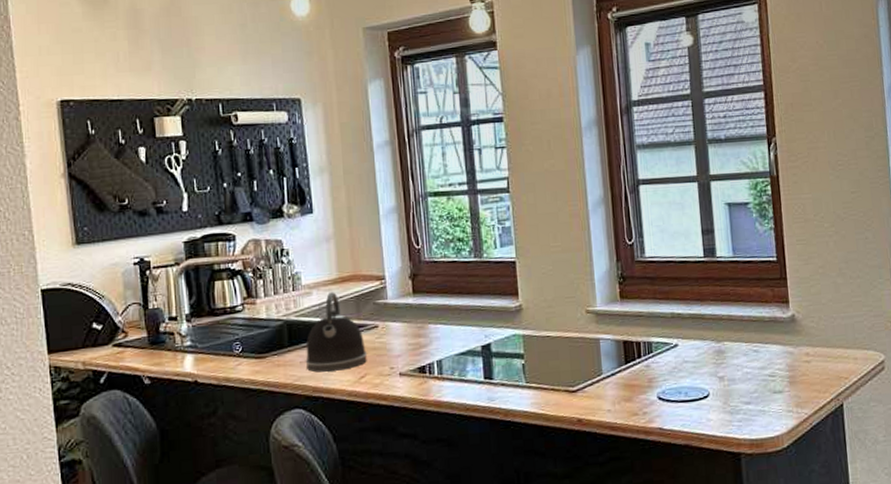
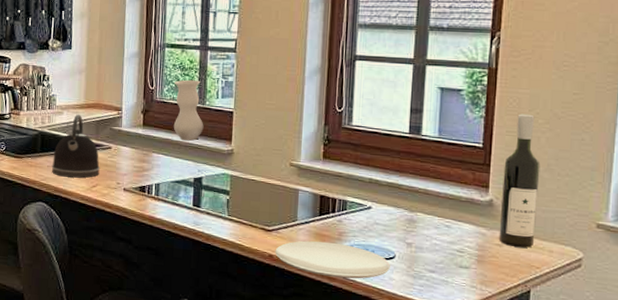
vase: none [443,230,485,304] -> present [173,79,204,142]
plate: none [583,391,706,432] -> present [275,240,390,279]
bottle: none [799,219,839,361] -> present [498,114,540,248]

